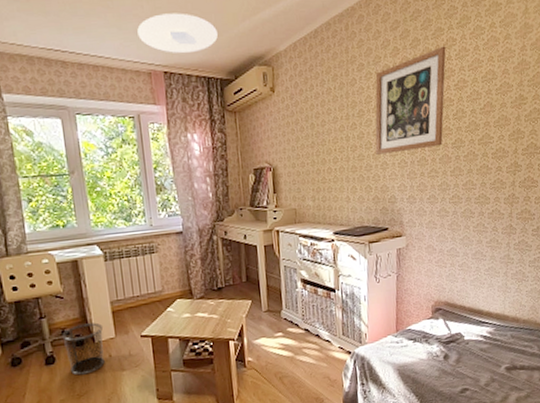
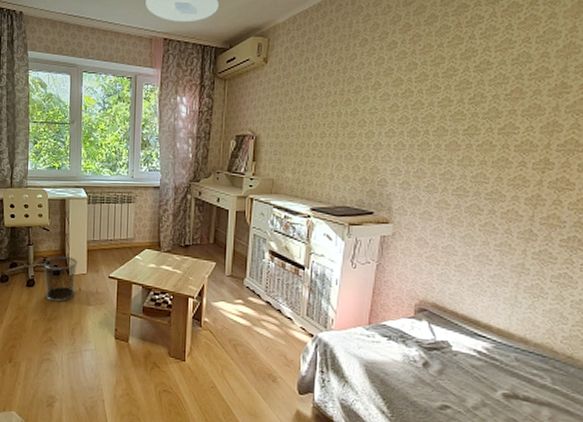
wall art: present [375,46,446,155] -> none [369,23,469,134]

